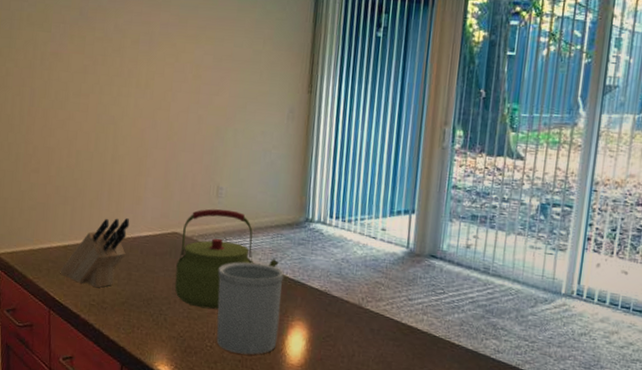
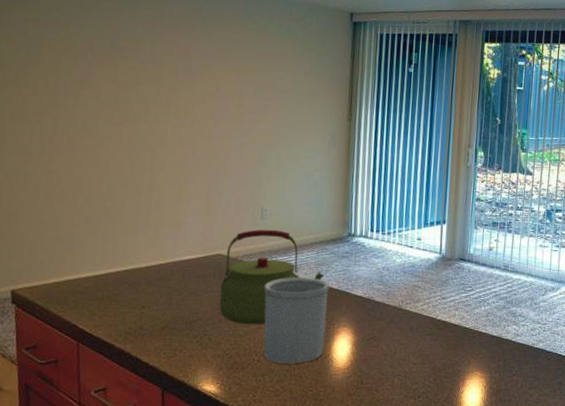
knife block: present [60,218,130,288] -> none [90,244,170,316]

